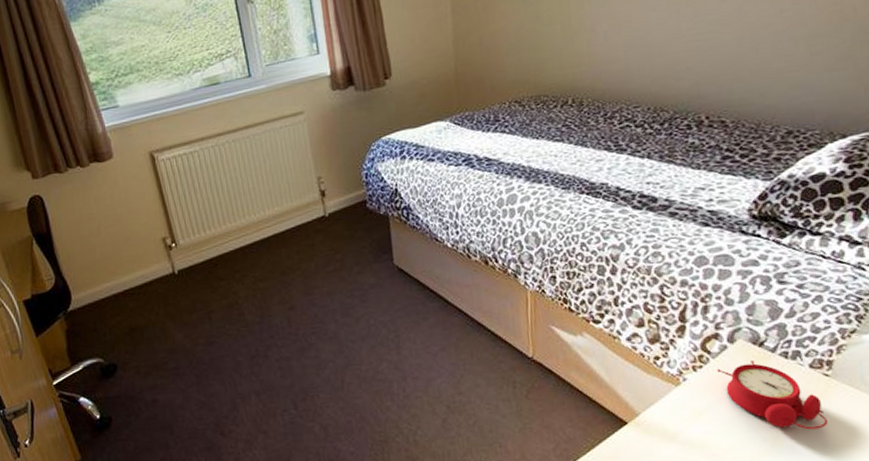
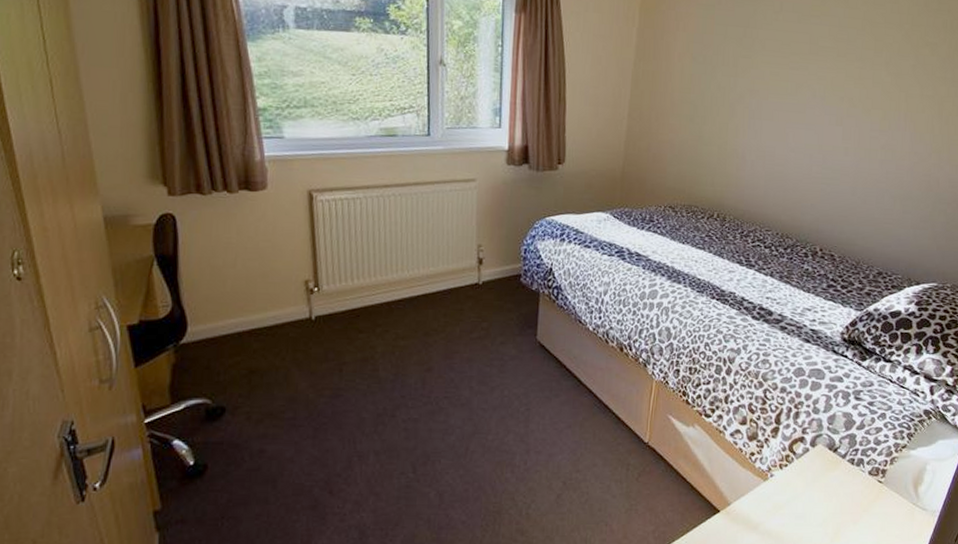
alarm clock: present [717,361,829,430] -> none [798,464,877,528]

